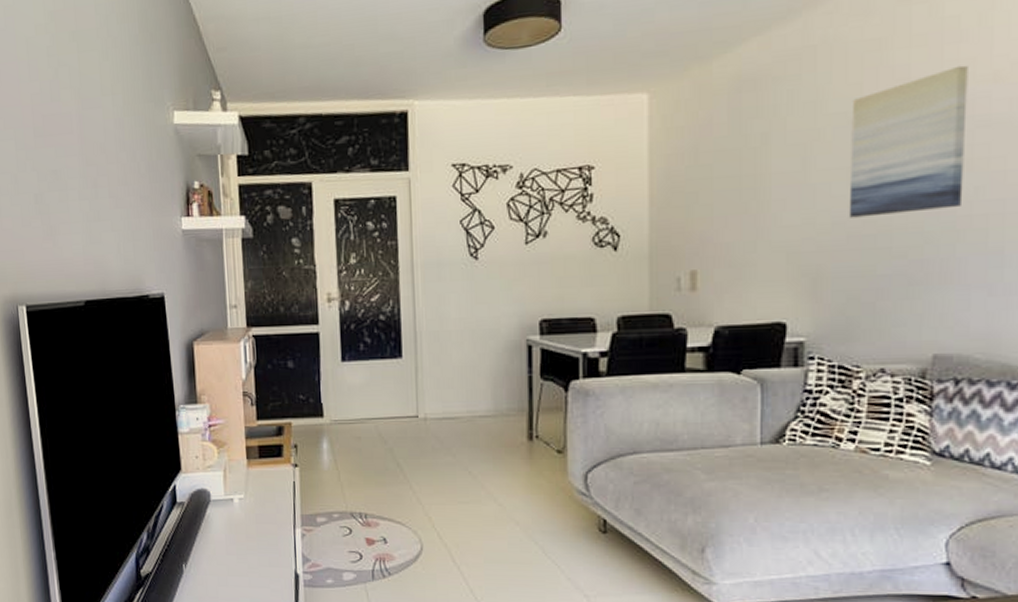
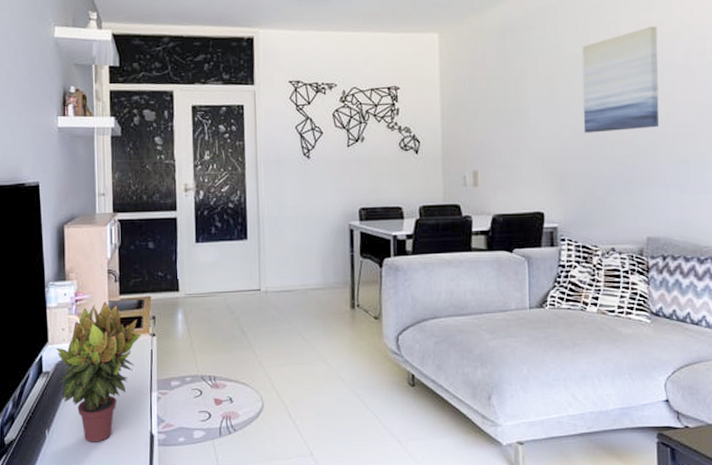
potted plant: none [190,428,282,580] -> present [56,302,141,442]

